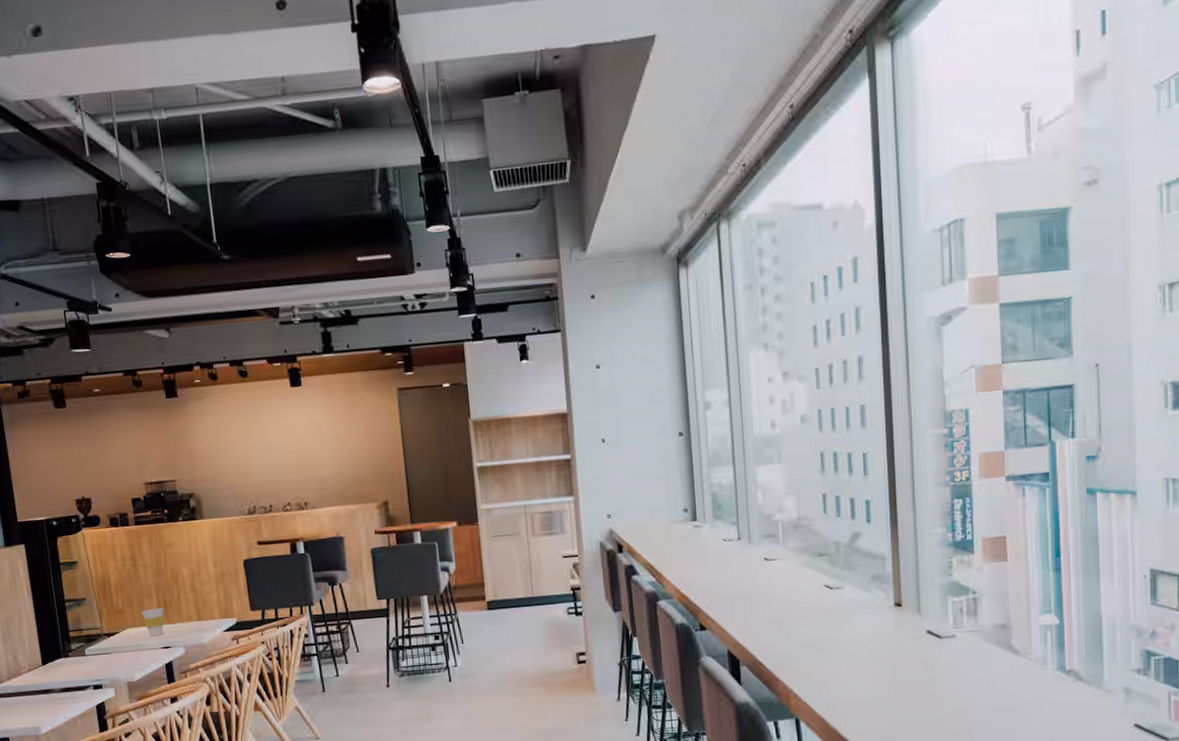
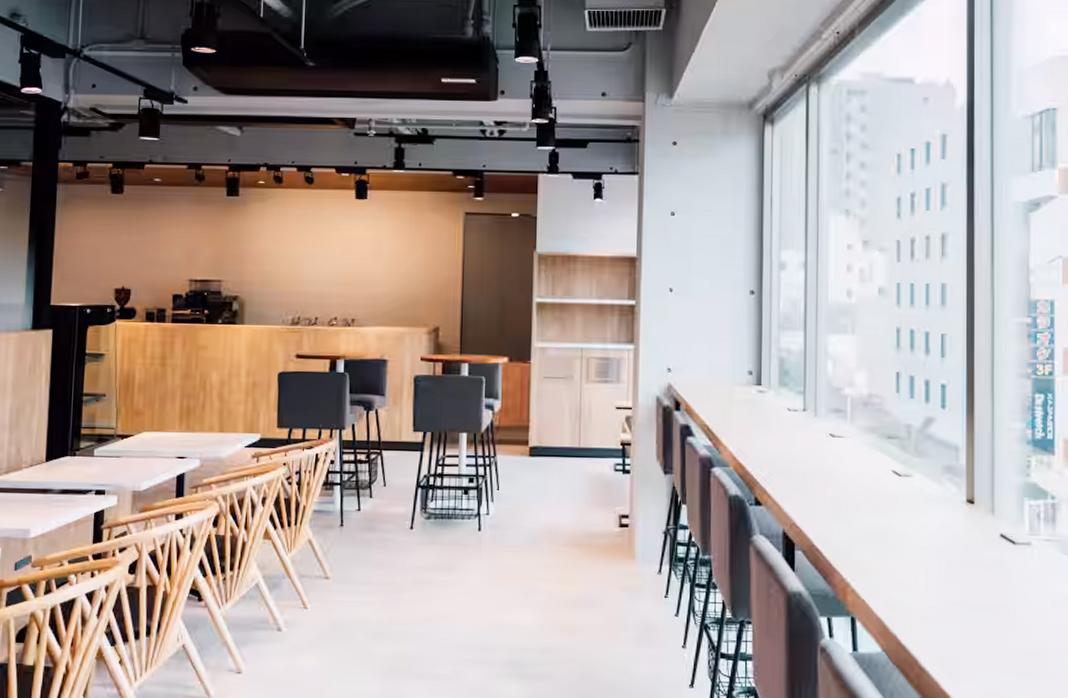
cup: present [141,607,165,637] -> none [161,413,186,444]

